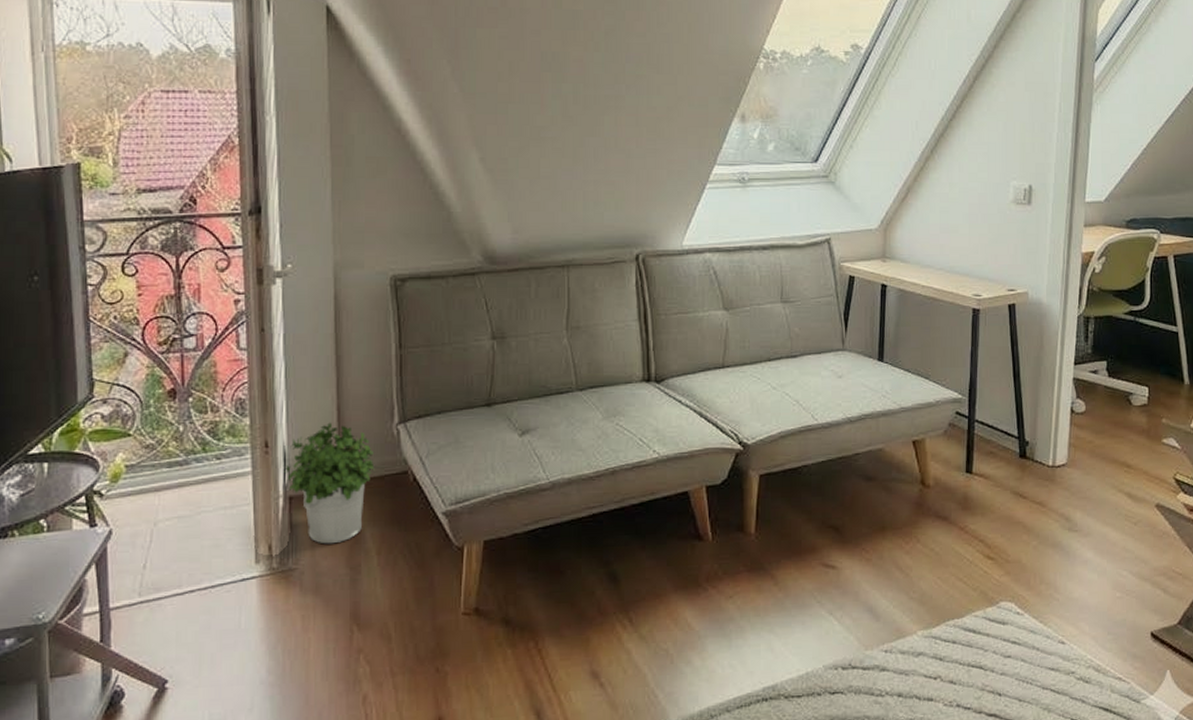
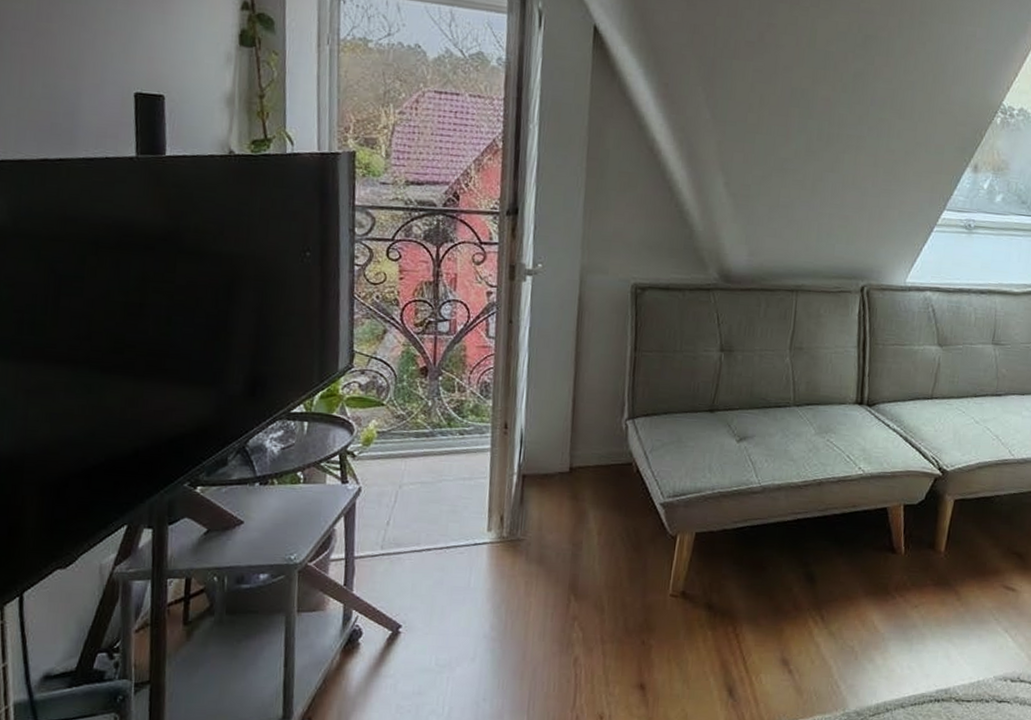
potted plant: present [283,422,375,544] -> none [519,412,603,521]

